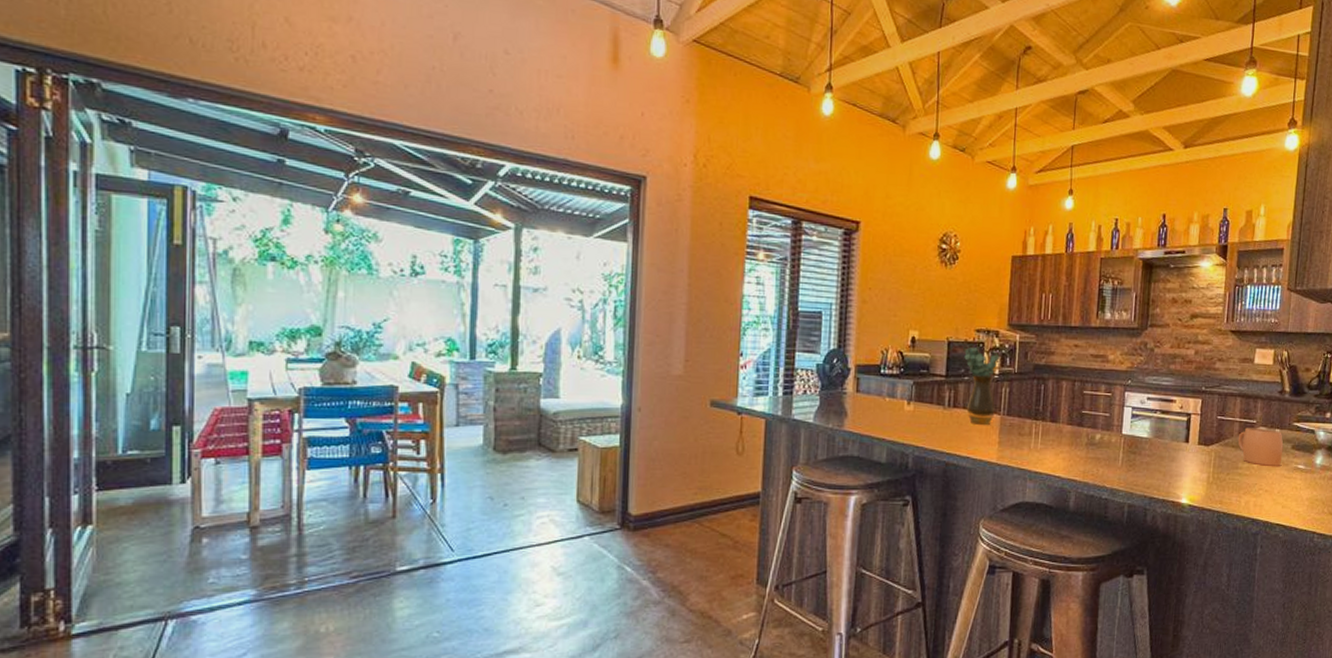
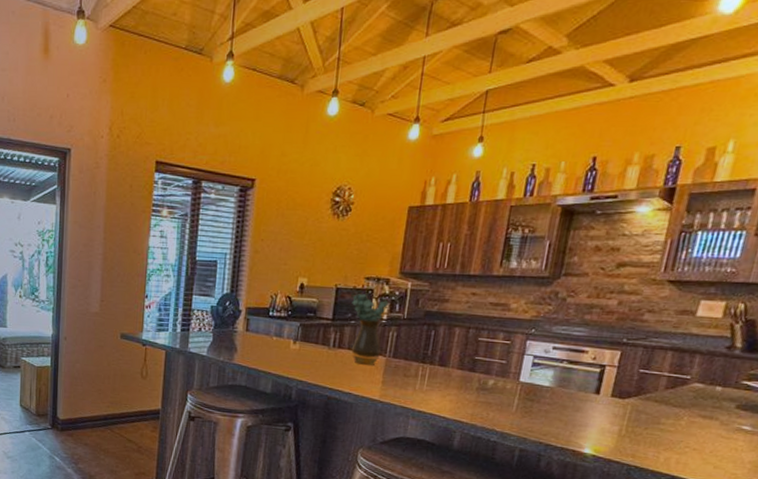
mug: present [1238,427,1284,466] -> none [663,383,726,425]

